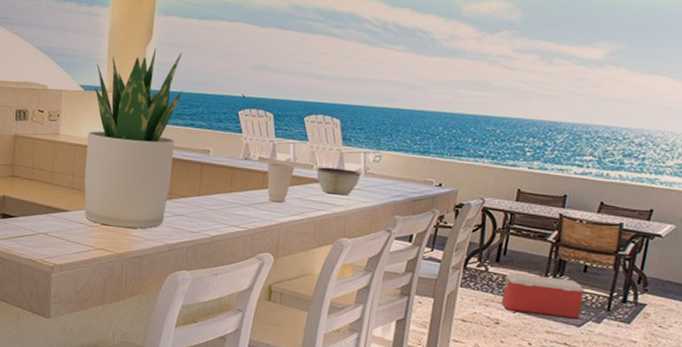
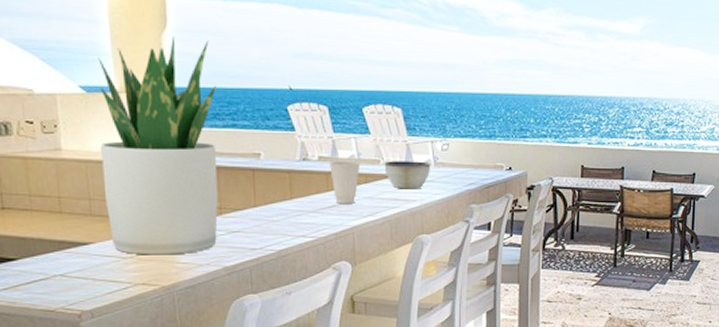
cooler: present [501,272,584,319] -> none [580,247,649,285]

